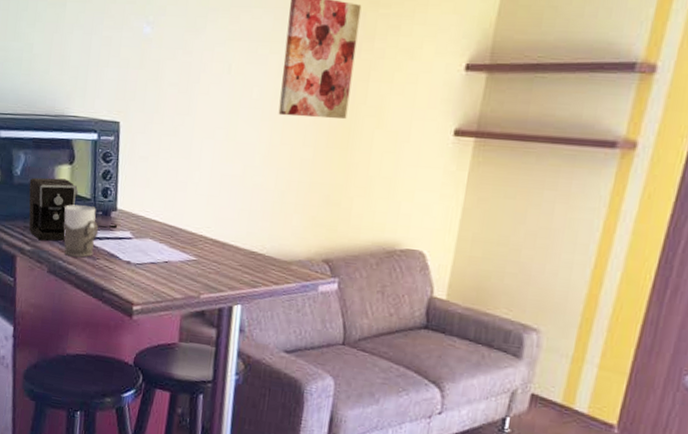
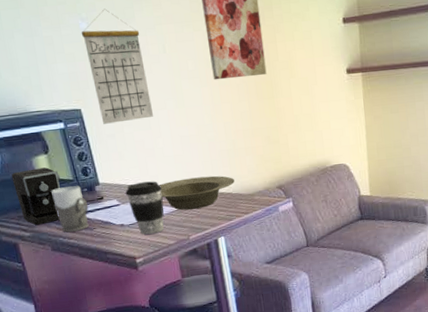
calendar: none [139,14,207,146] -> present [81,8,154,124]
coffee cup: none [142,217,185,282] -> present [125,181,164,235]
bowl: none [180,224,272,265] -> present [160,175,235,210]

